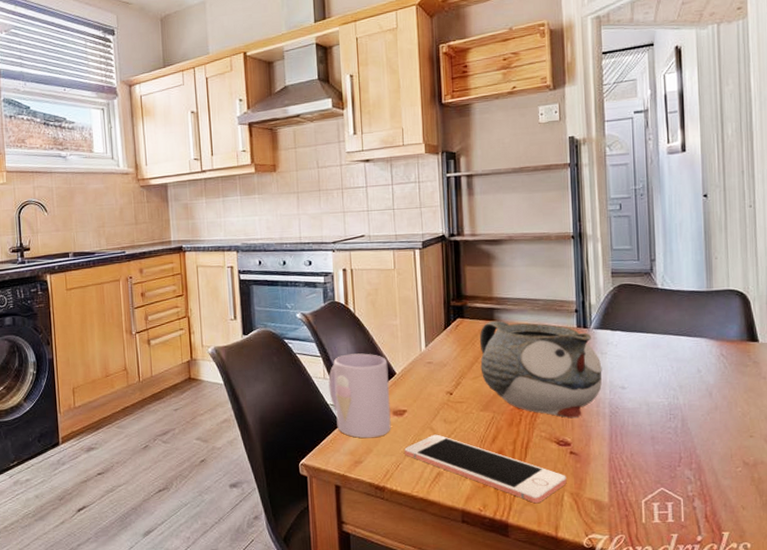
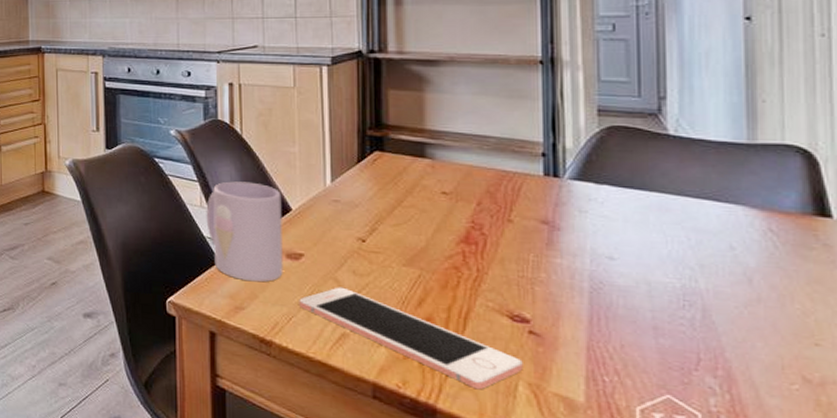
teapot: present [479,320,602,418] -> none [404,158,580,290]

